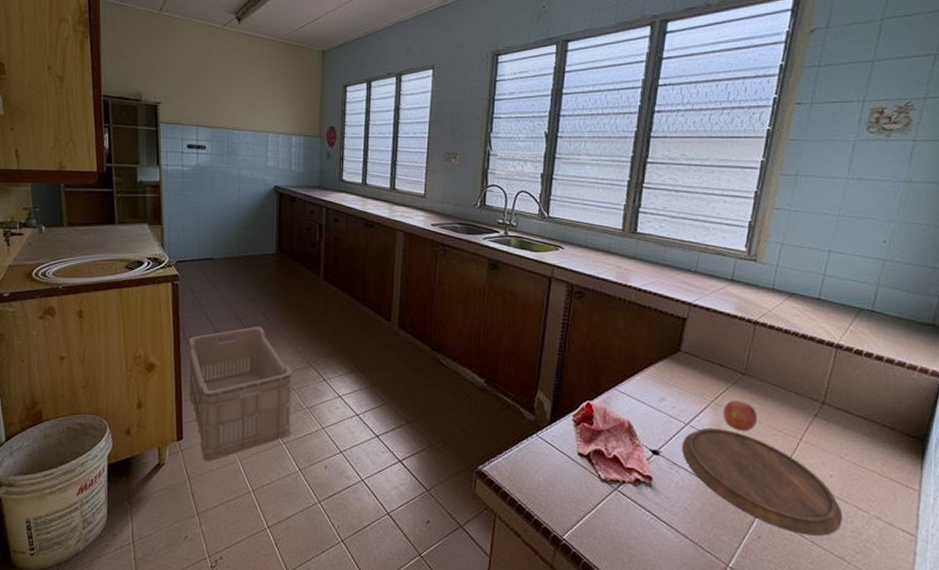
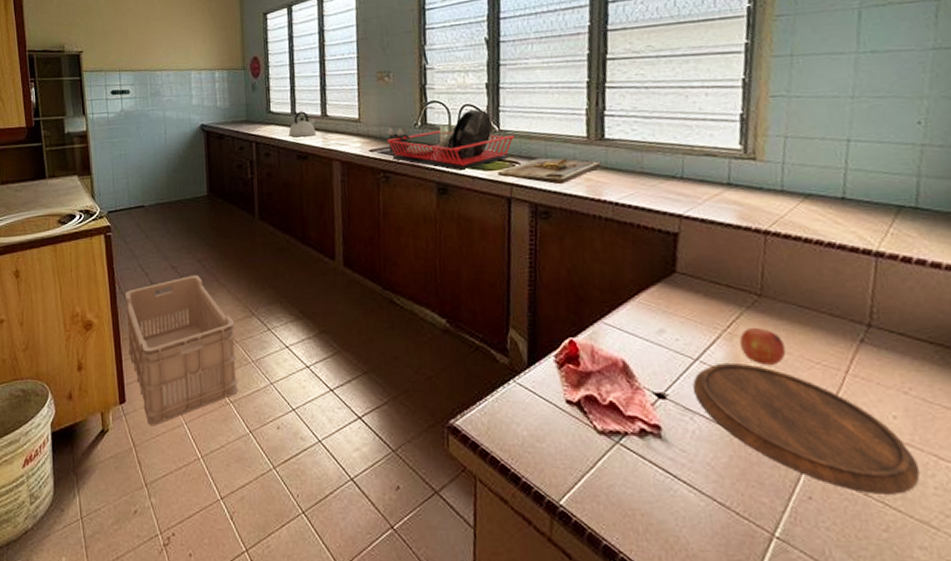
kettle: none [358,183,384,207] -> present [288,111,317,137]
dish rack: none [449,196,560,249] -> present [387,109,514,171]
cutting board: none [542,245,631,269] -> present [497,158,602,185]

